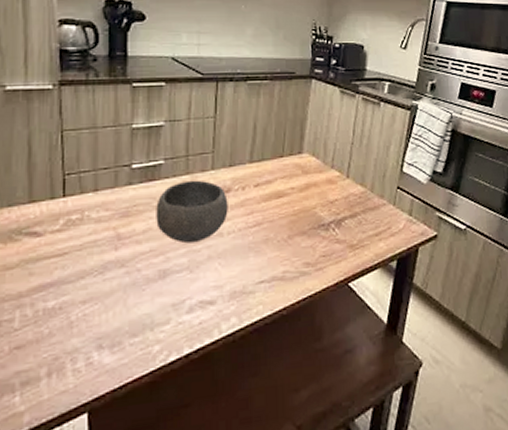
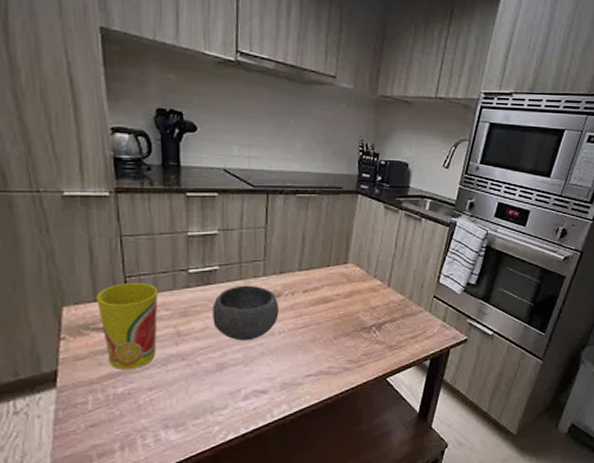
cup: none [32,180,98,281] -> present [97,283,158,371]

